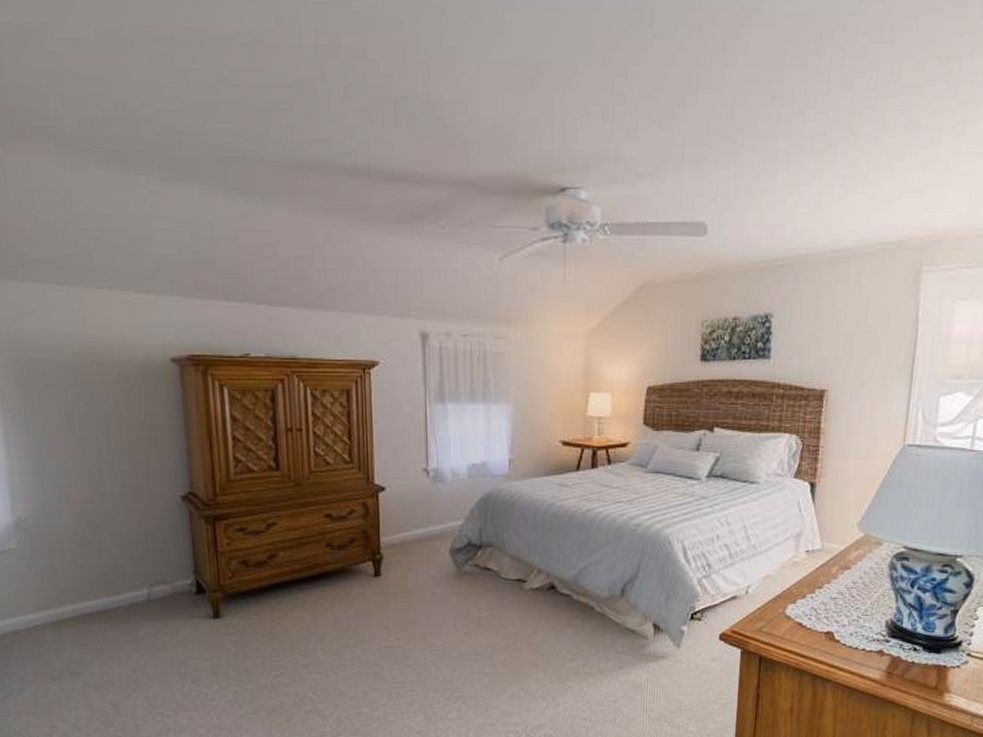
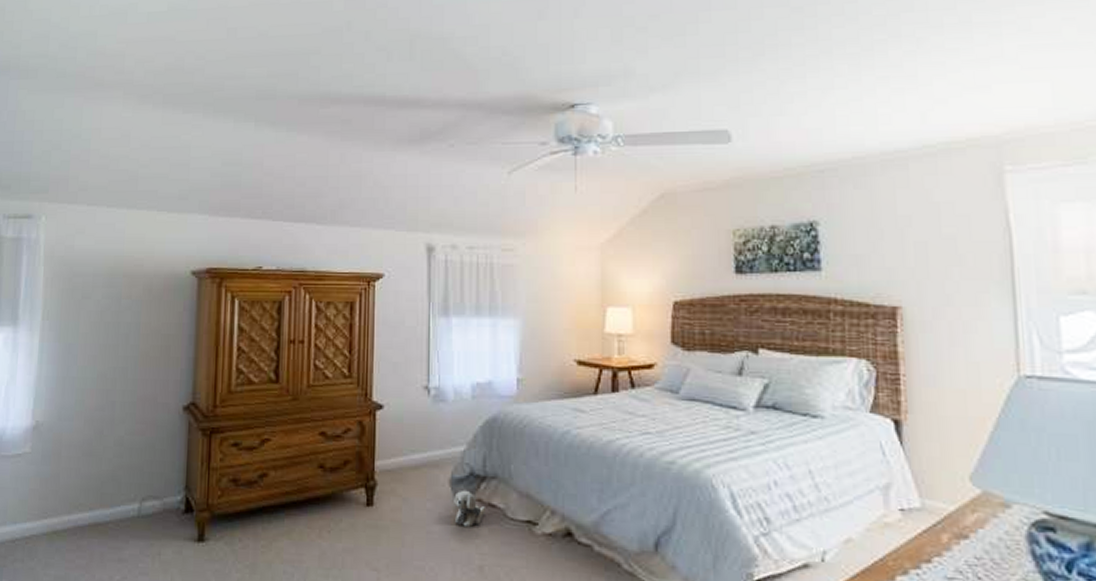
plush toy: none [454,558,483,587] -> present [454,491,487,527]

